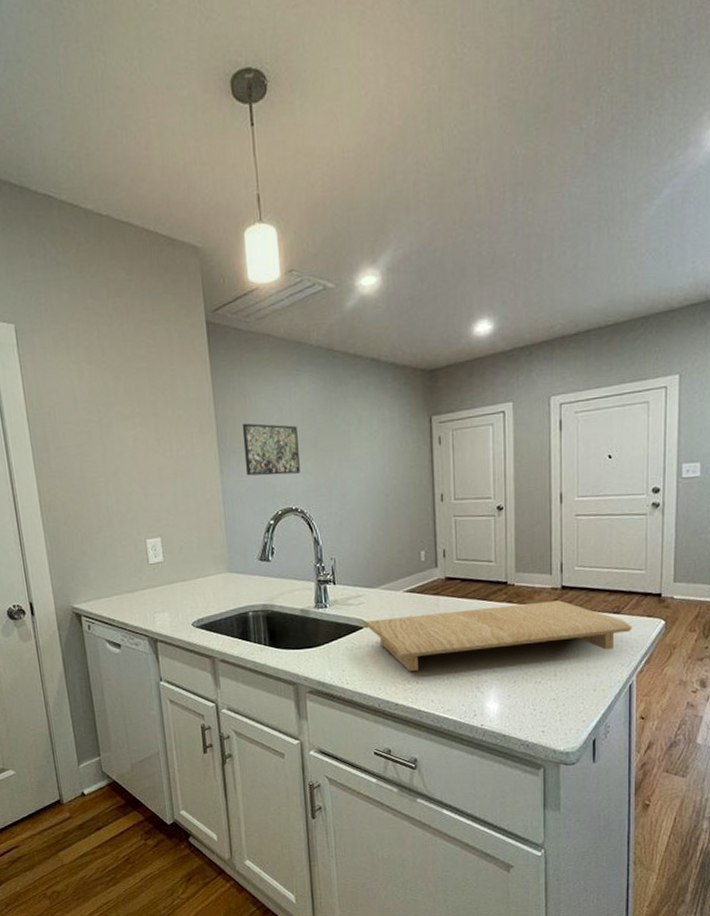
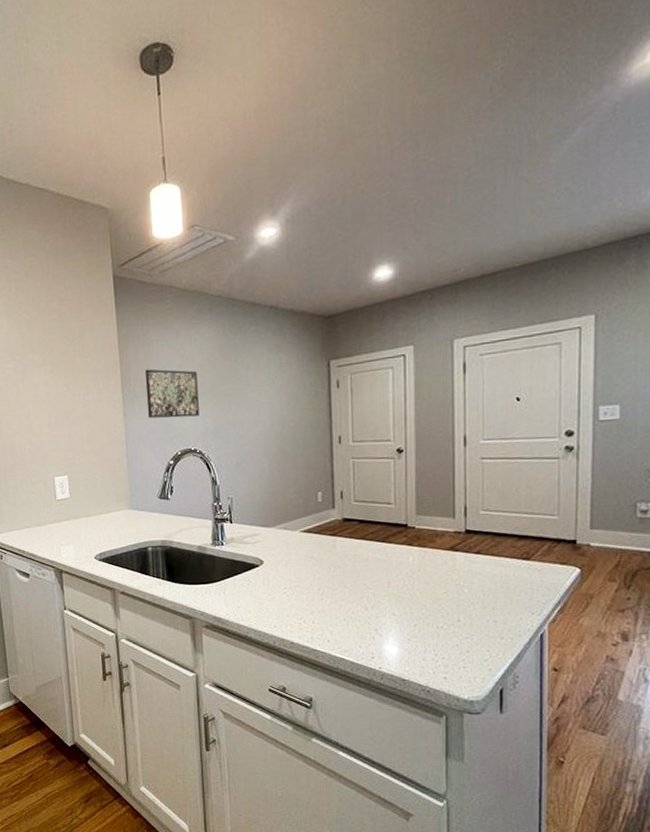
cutting board: present [364,600,633,671] -> none [260,544,544,610]

